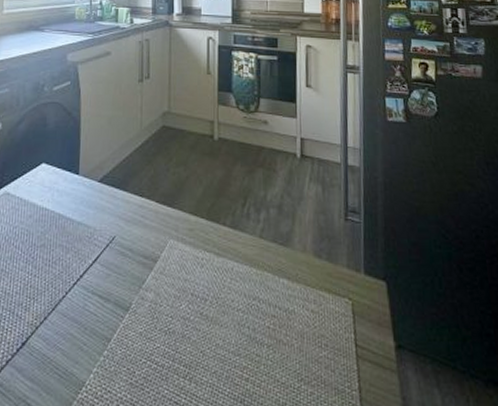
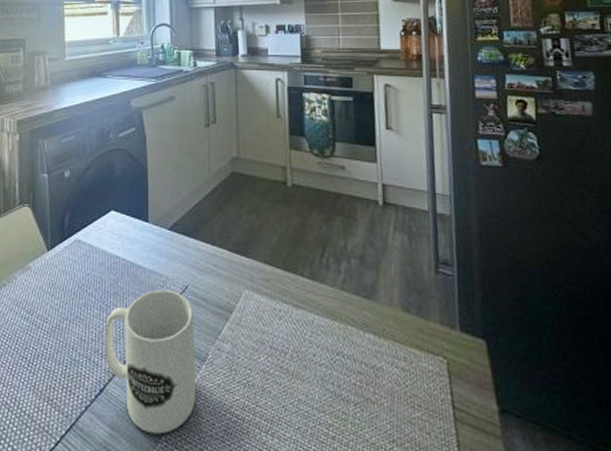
mug: none [28,240,120,385] -> present [104,289,195,435]

